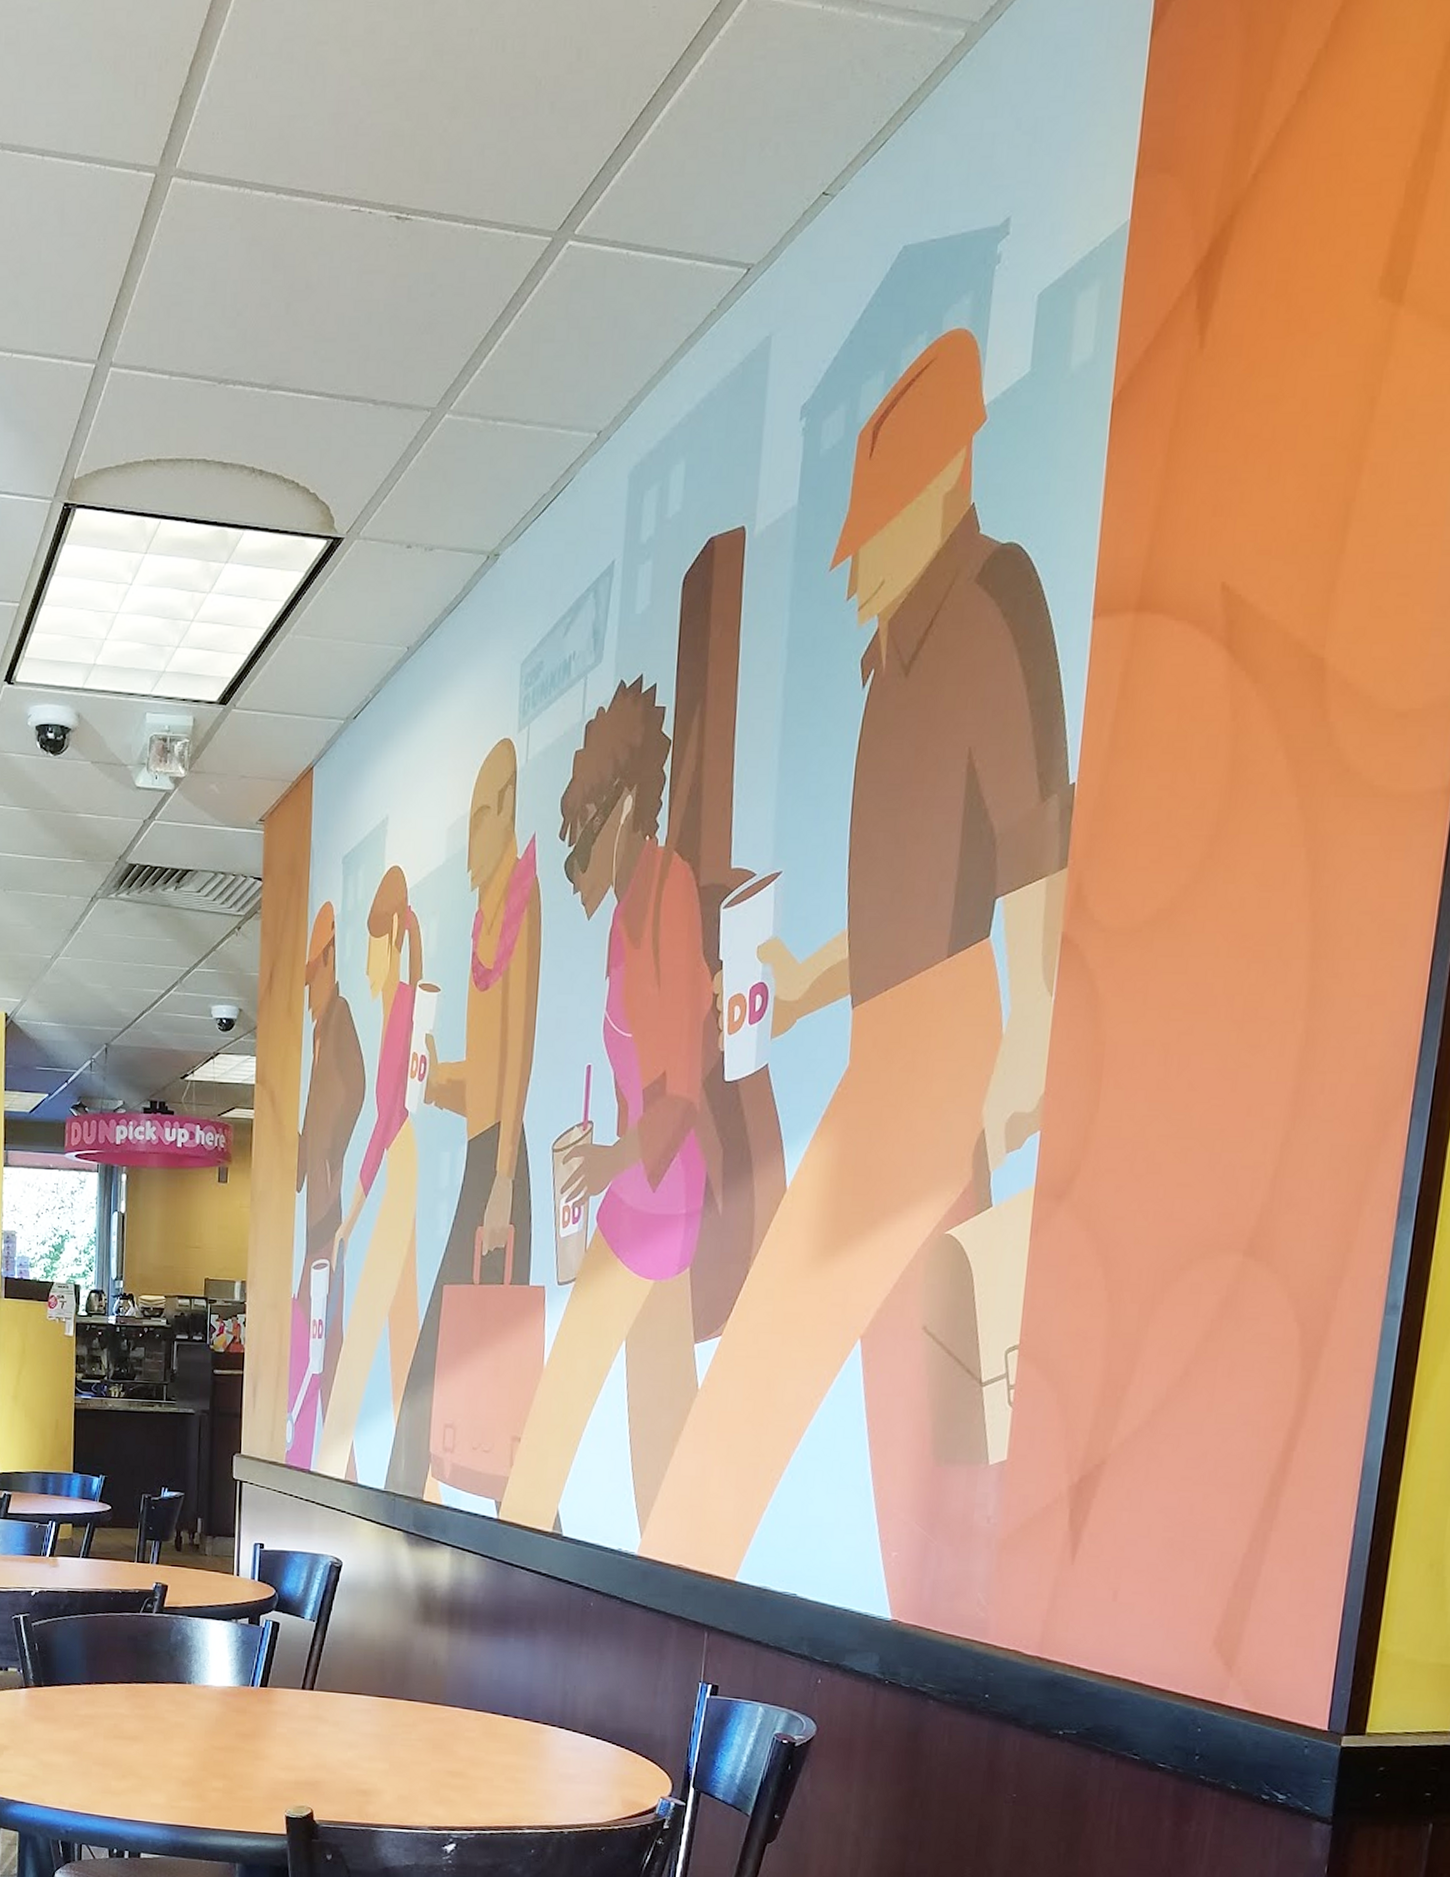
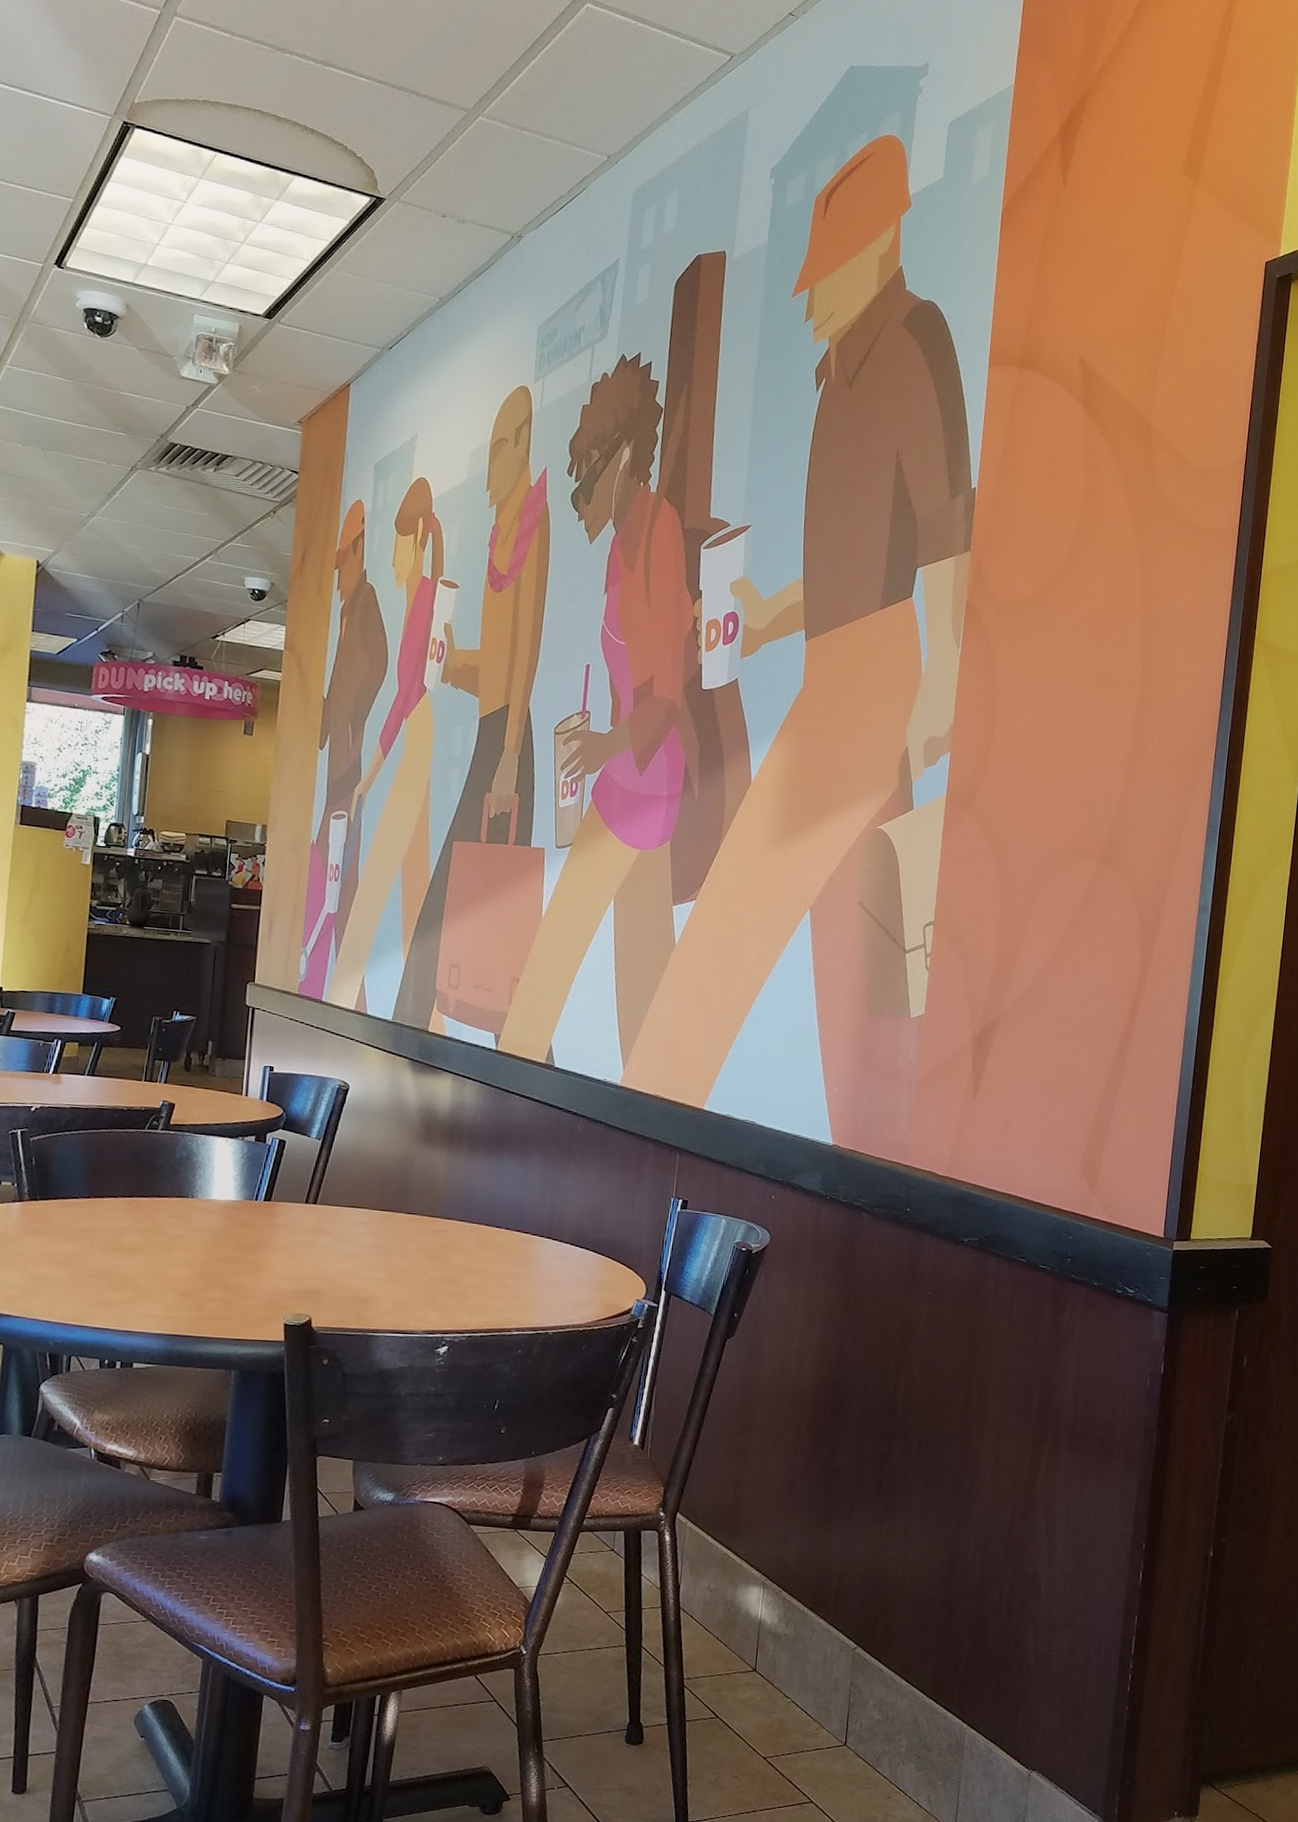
coffeepot: none [111,1352,134,1402] -> present [126,883,150,929]

